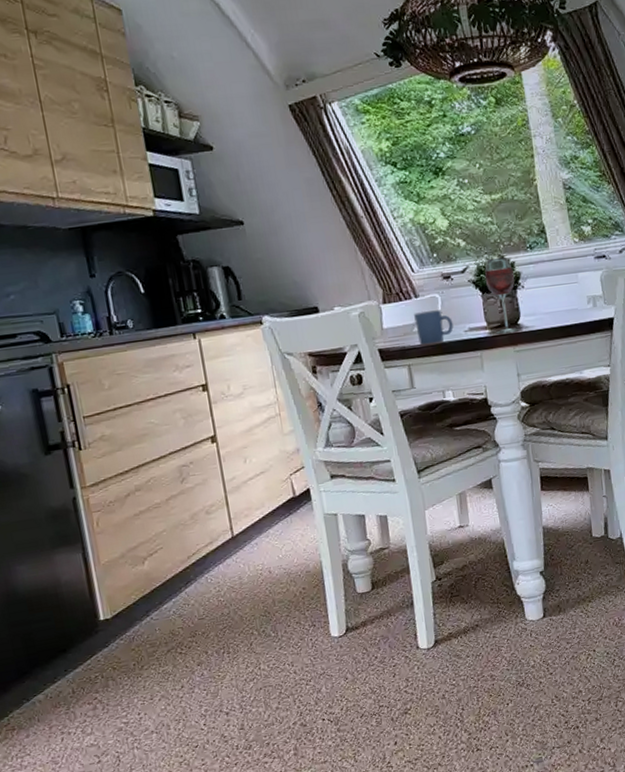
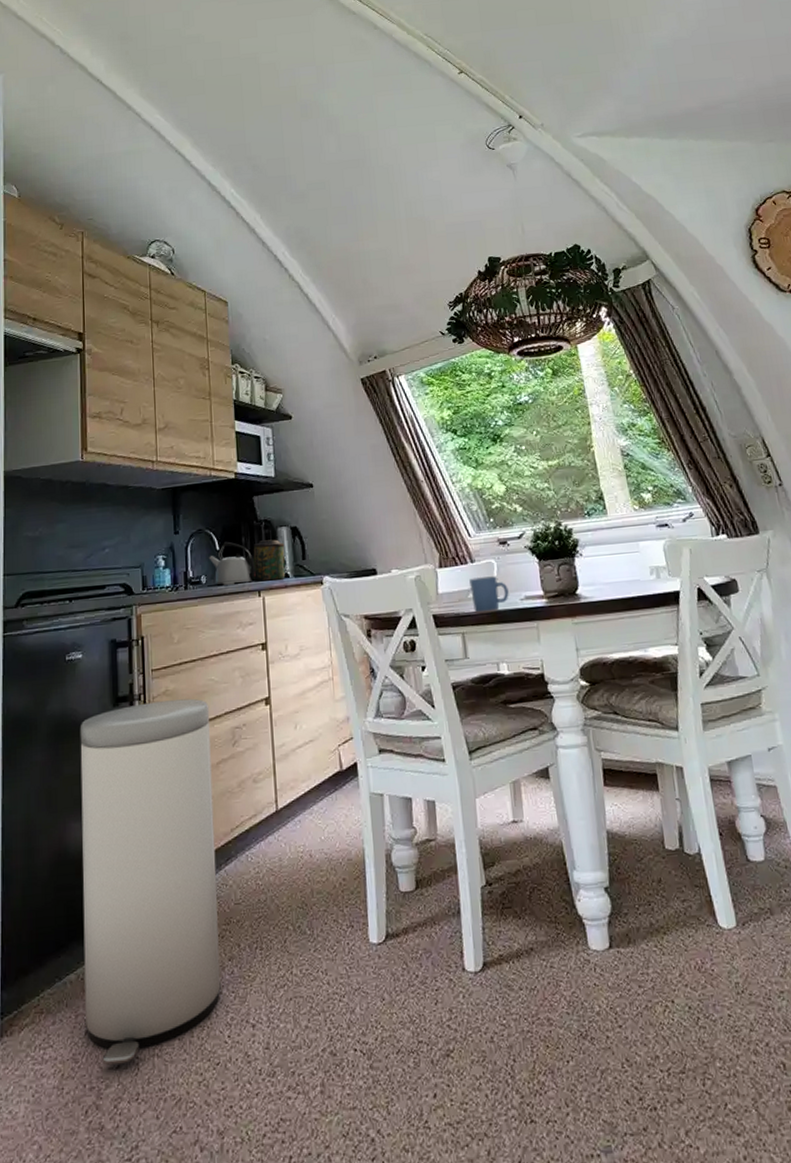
pedal bin: none [10,442,193,762] -> present [80,698,221,1065]
kettle: none [133,283,189,330] -> present [208,541,256,586]
canister: none [183,280,221,325] -> present [253,539,286,583]
wineglass: present [484,256,520,335] -> none [541,523,578,605]

